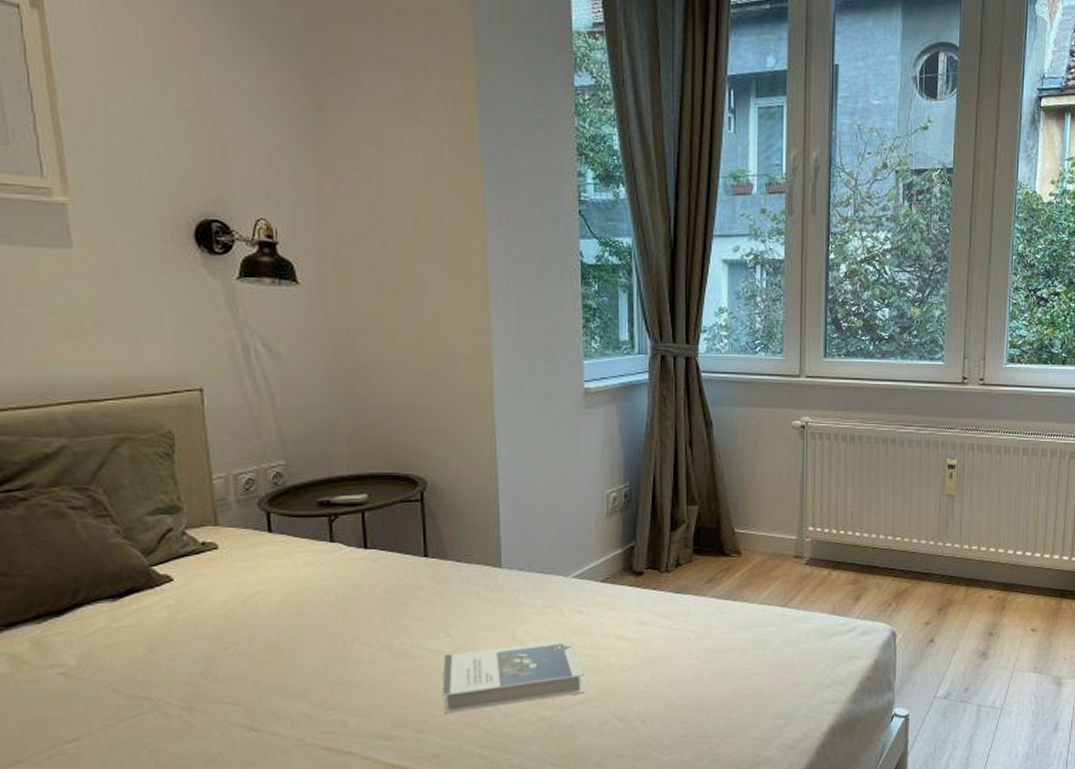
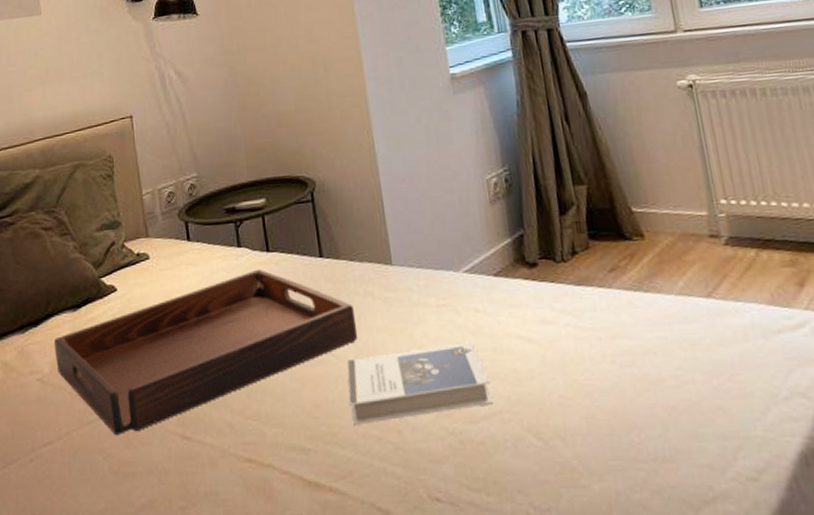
serving tray: none [84,565,458,728] -> present [53,268,358,434]

